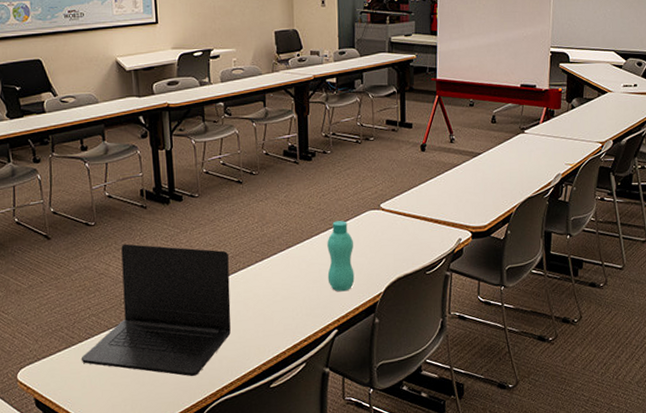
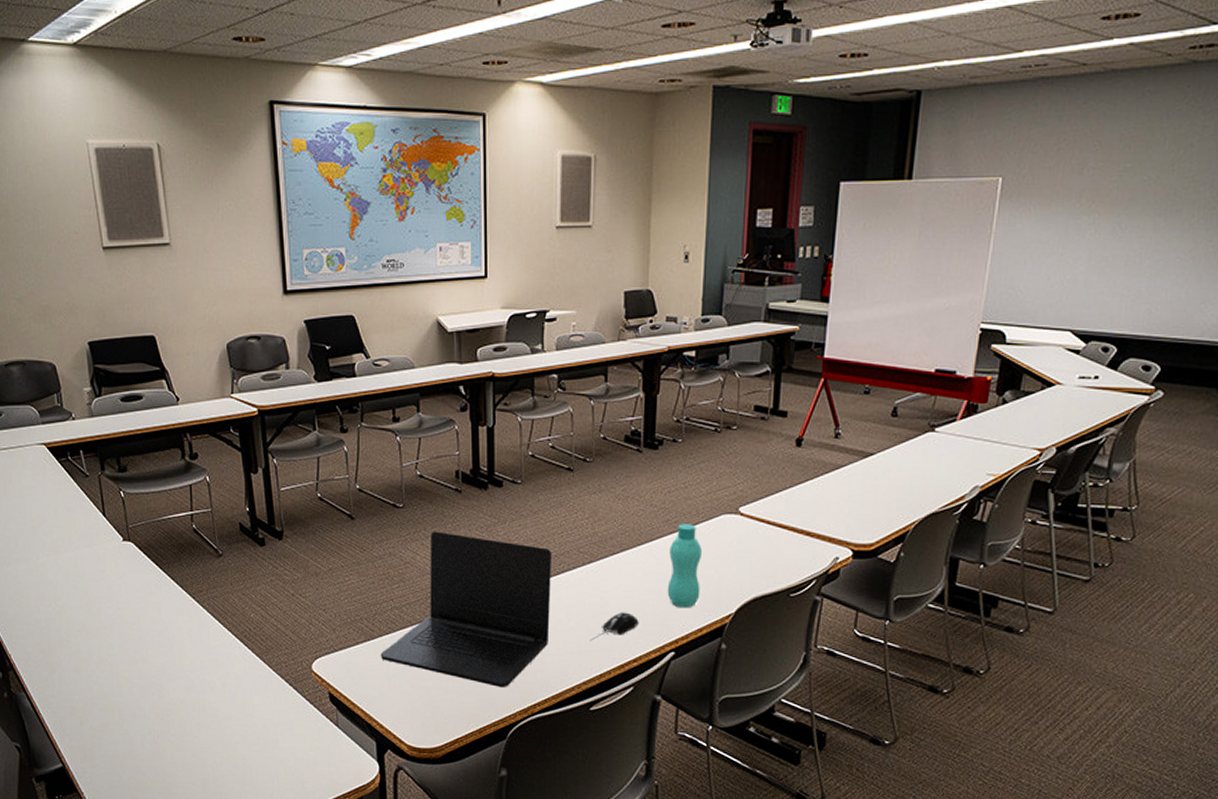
computer mouse: none [265,299,306,328] -> present [589,612,639,641]

